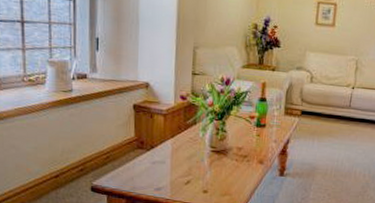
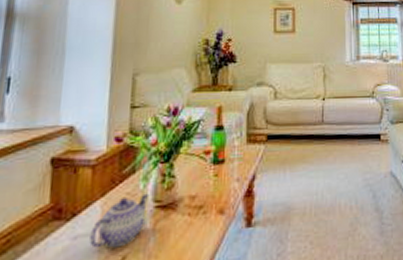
teapot: none [164,140,207,174] -> present [90,193,150,248]

